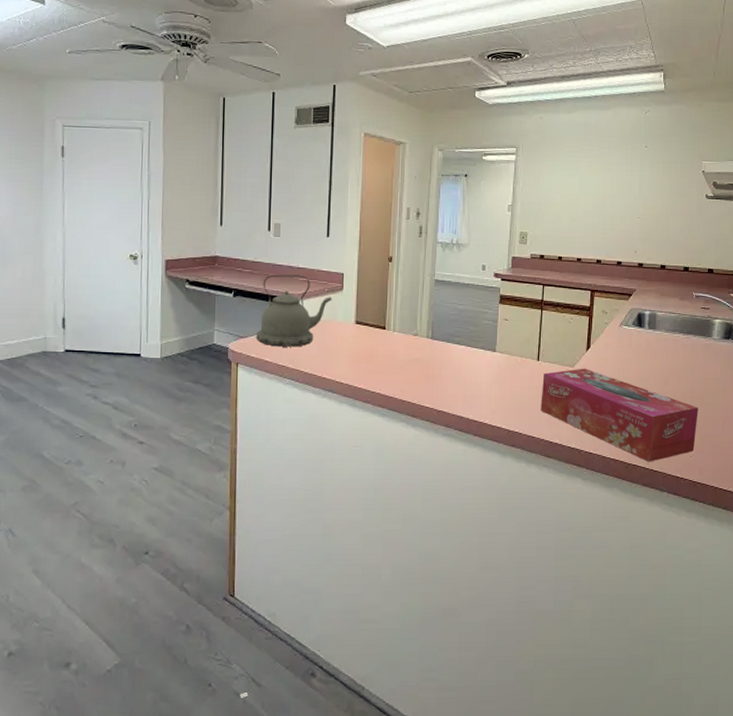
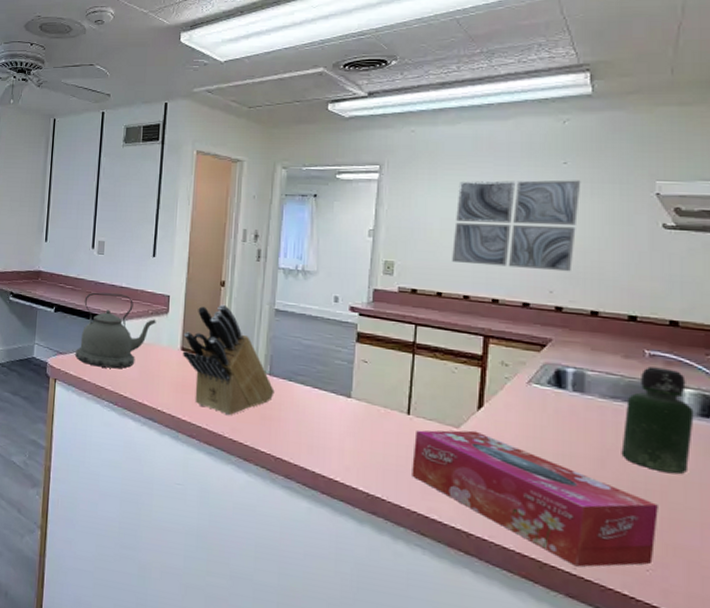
knife block: none [356,278,436,379] -> present [183,304,275,416]
wall art: none [569,160,656,235] -> present [452,180,581,272]
bottle: none [677,305,721,384] -> present [621,366,694,475]

